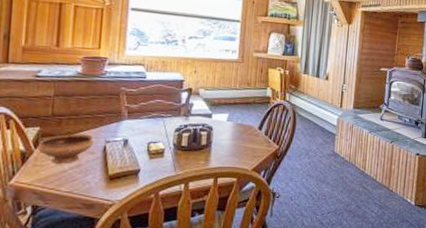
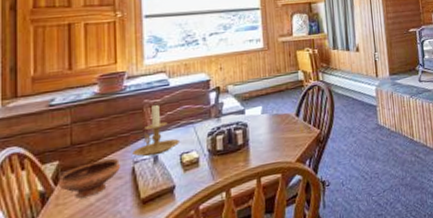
candle holder: none [105,92,149,140] -> present [132,103,179,157]

